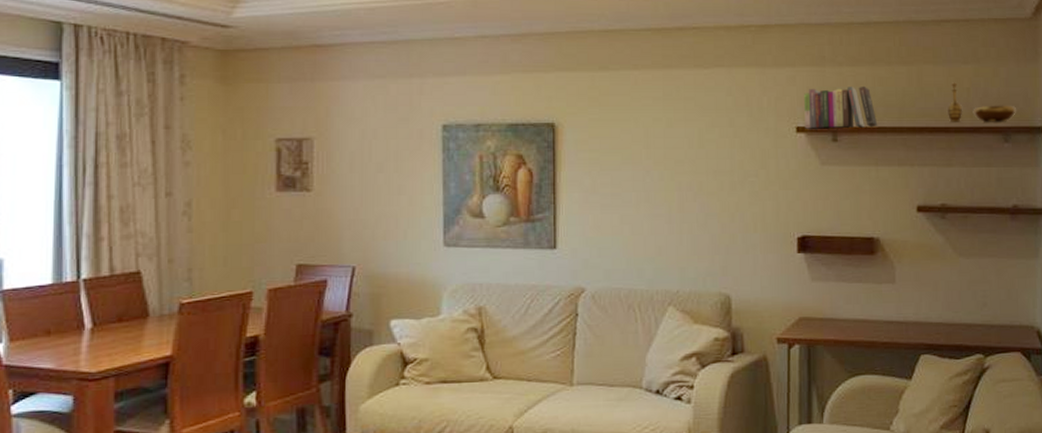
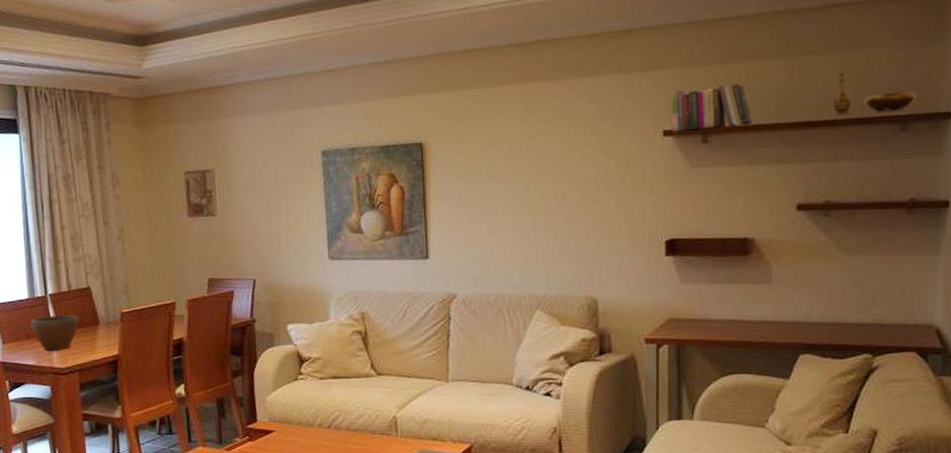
bowl: none [53,304,121,351] -> present [31,314,79,351]

